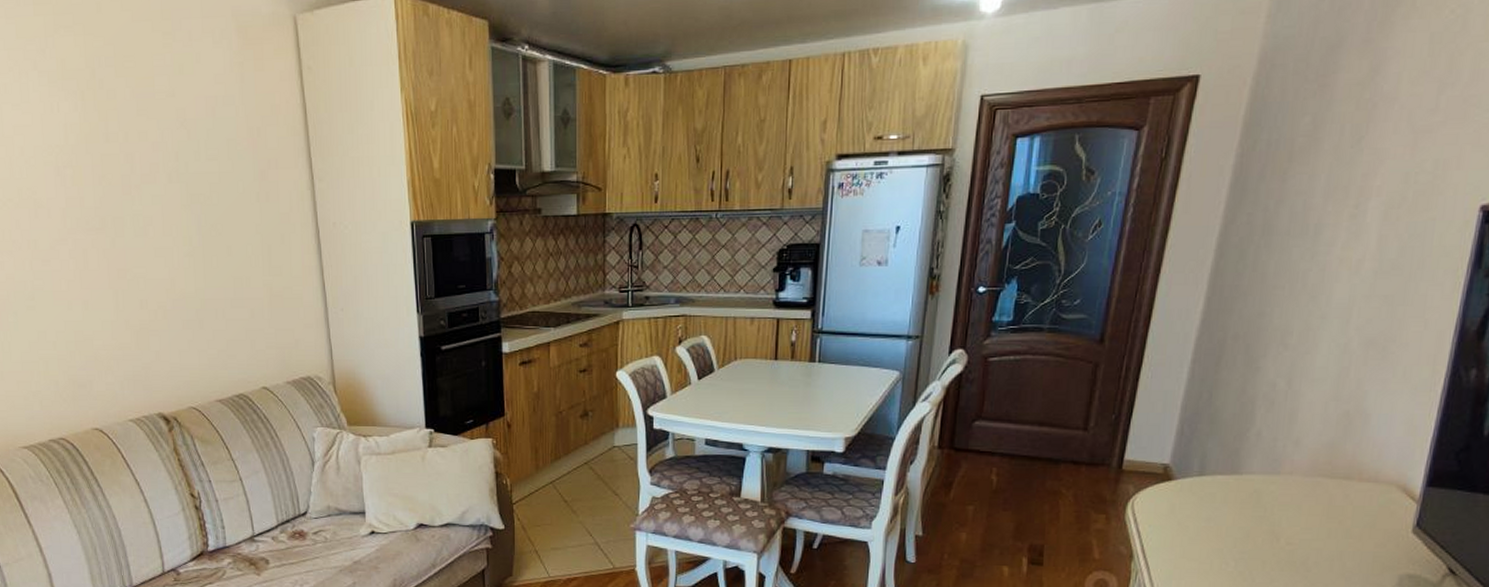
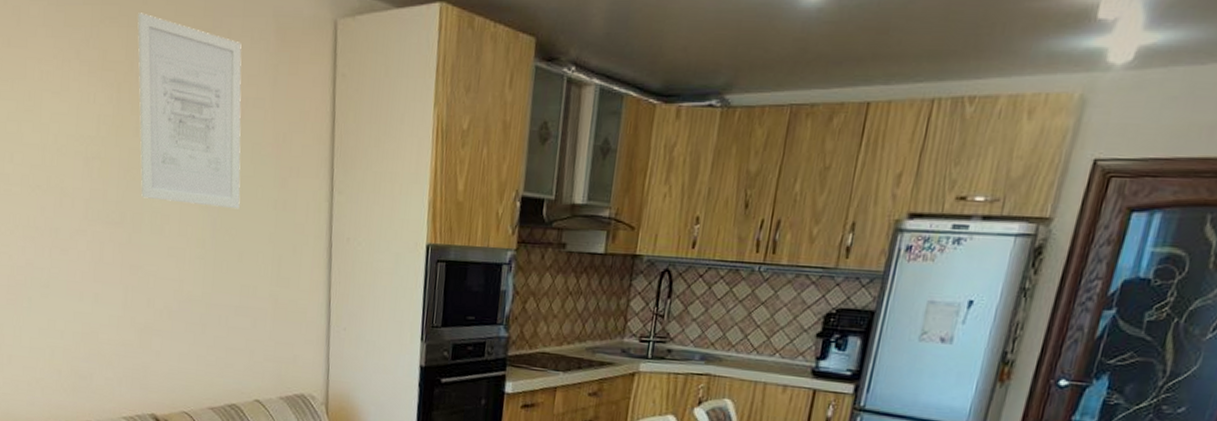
wall art: none [92,20,222,205] -> present [137,13,242,209]

